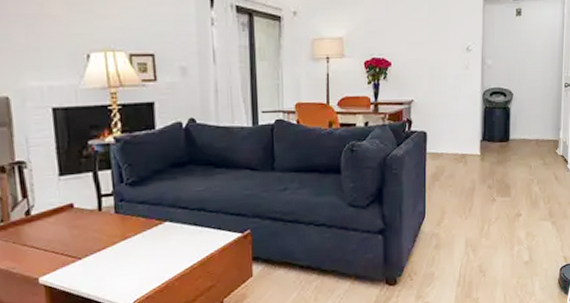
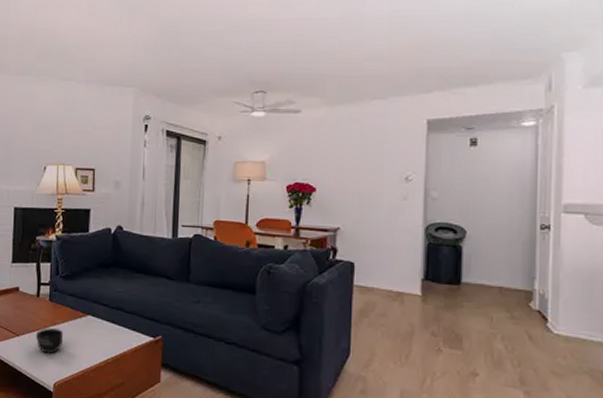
mug: none [102,242,139,273] -> present [35,328,64,354]

